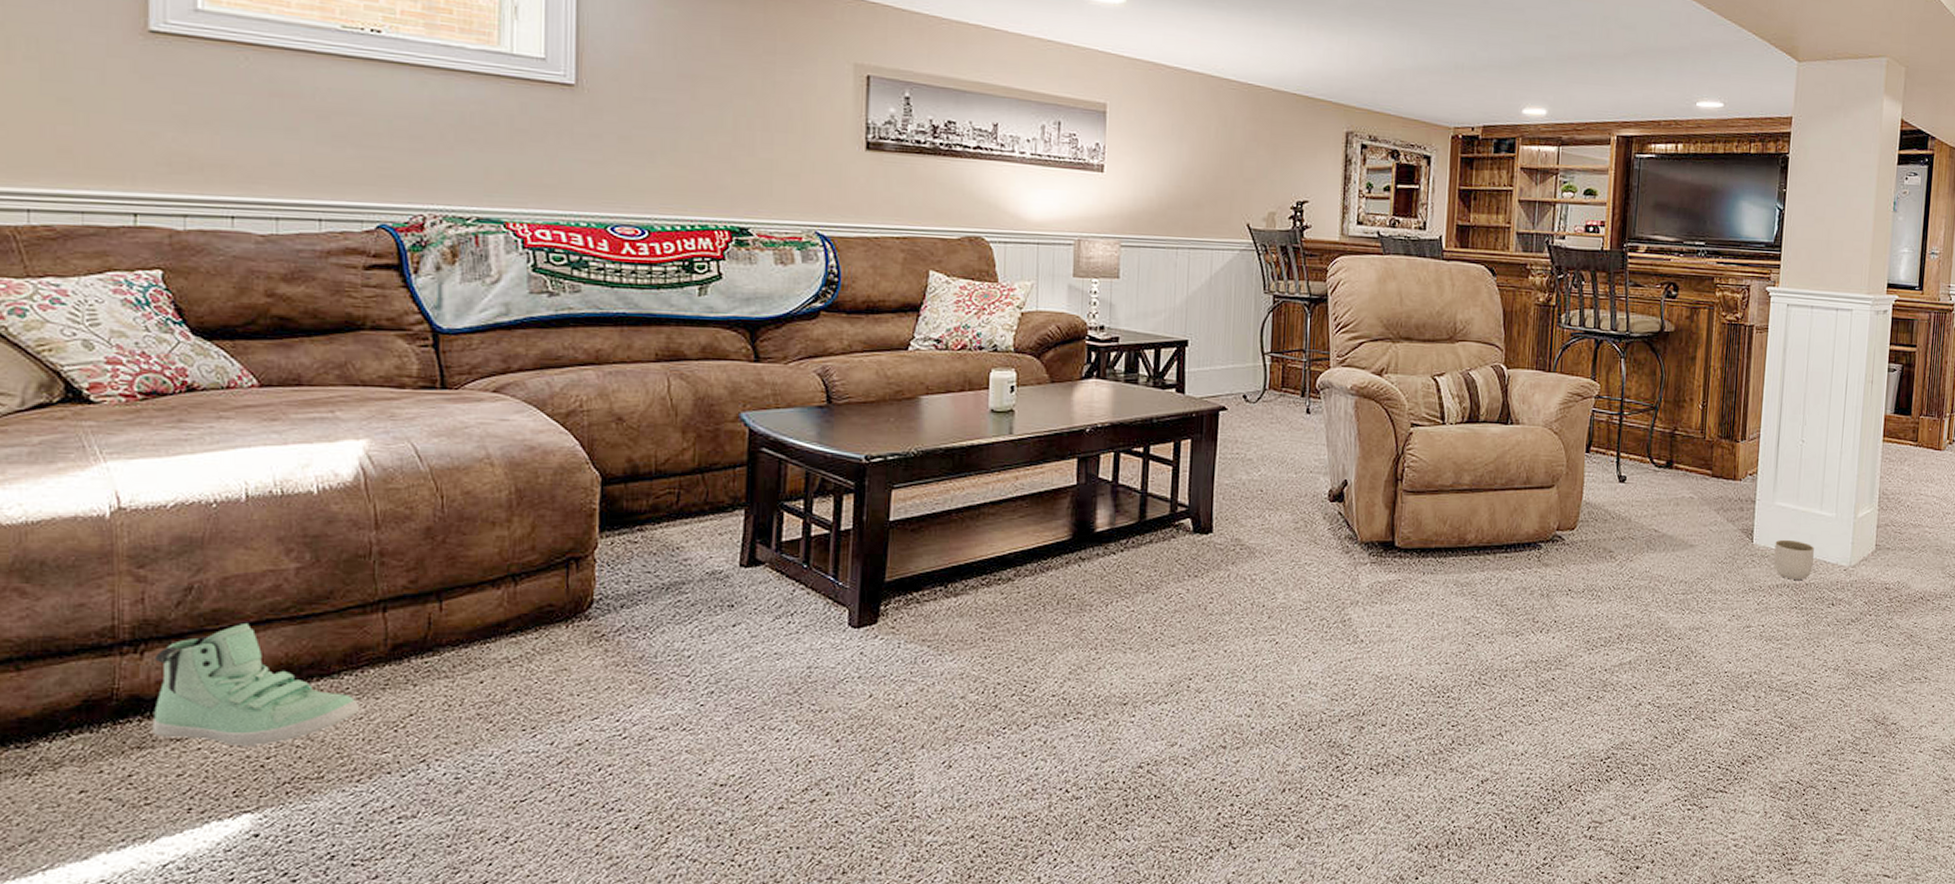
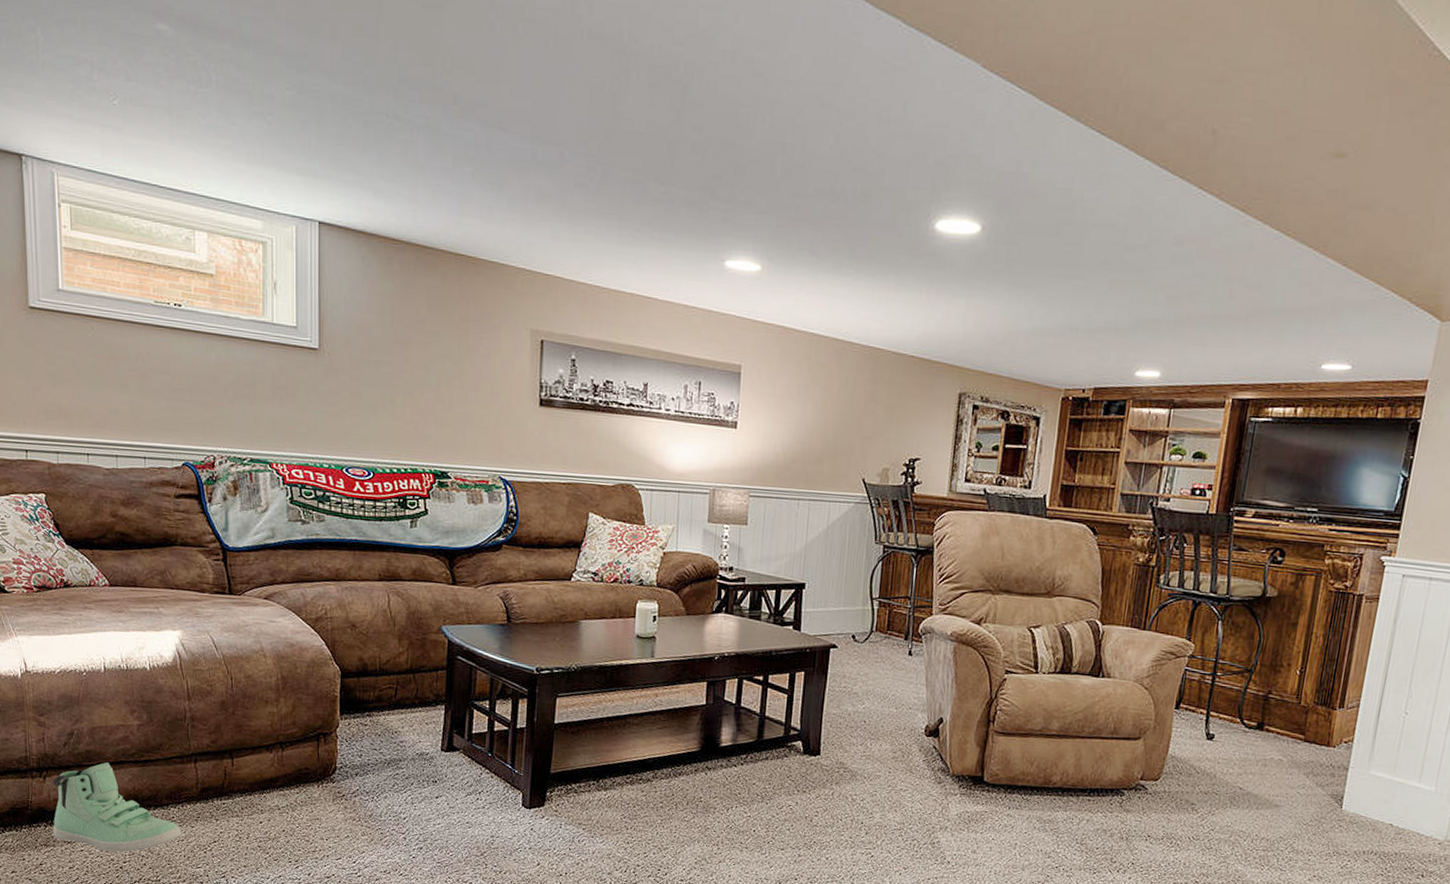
planter: present [1773,539,1814,580] -> none [1362,808,1408,849]

